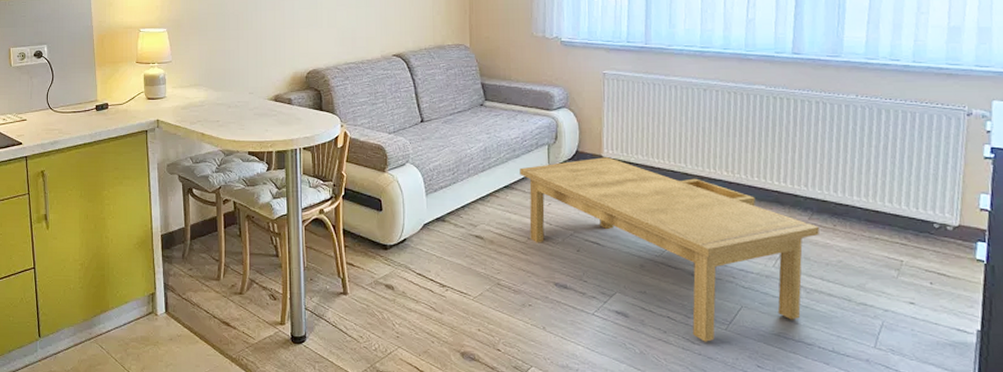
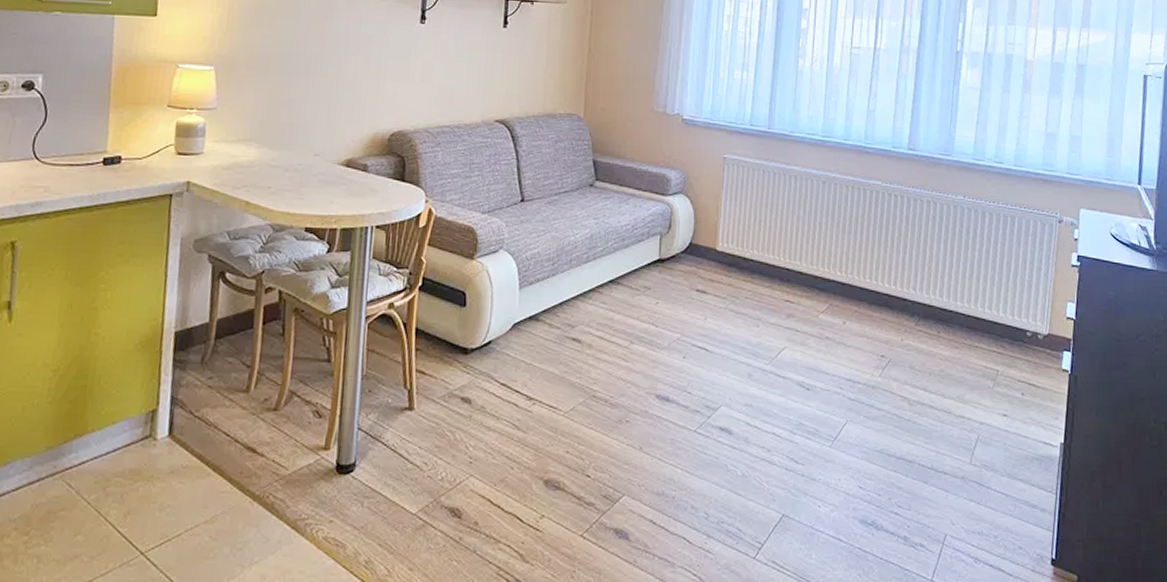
coffee table: present [520,157,819,342] -> none [627,251,924,461]

